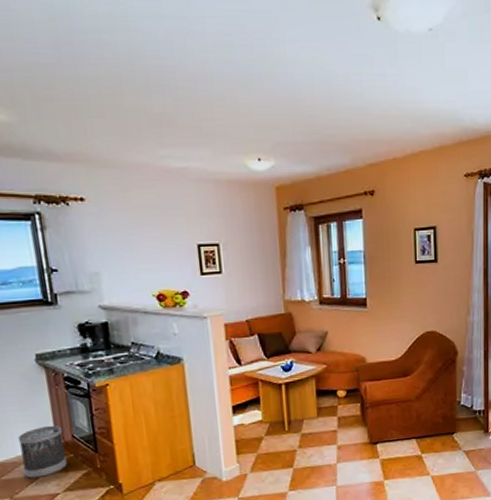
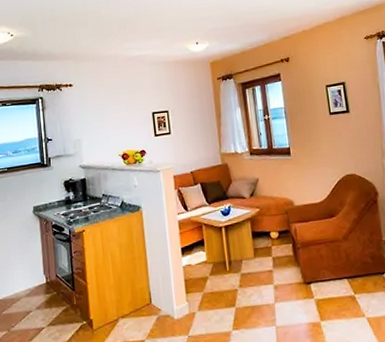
wastebasket: present [17,425,67,479] -> none [16,266,51,314]

